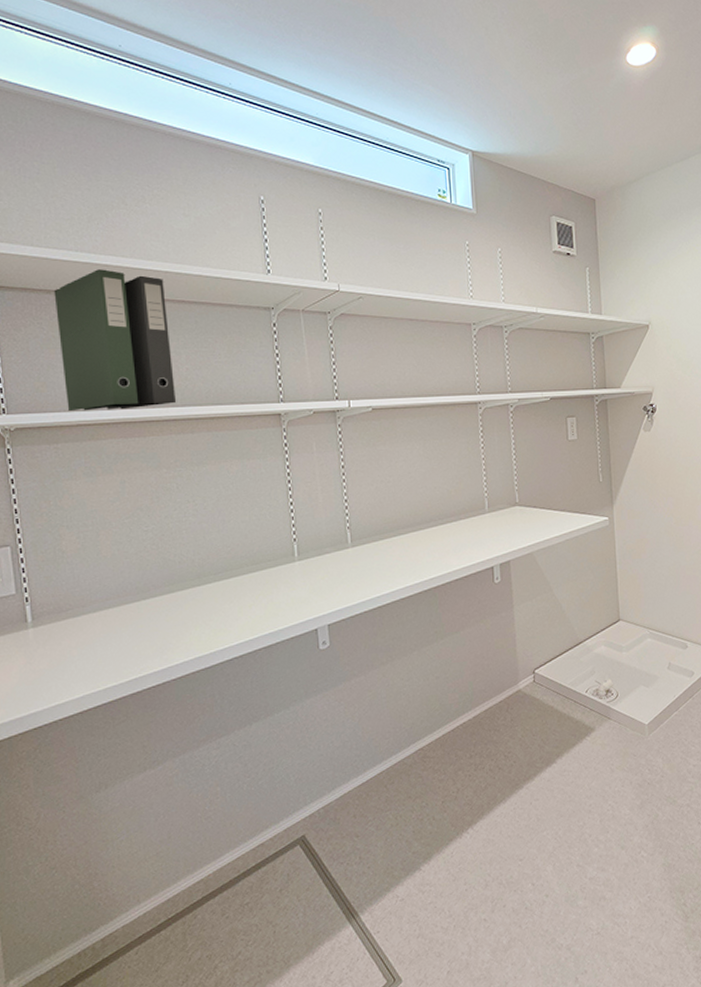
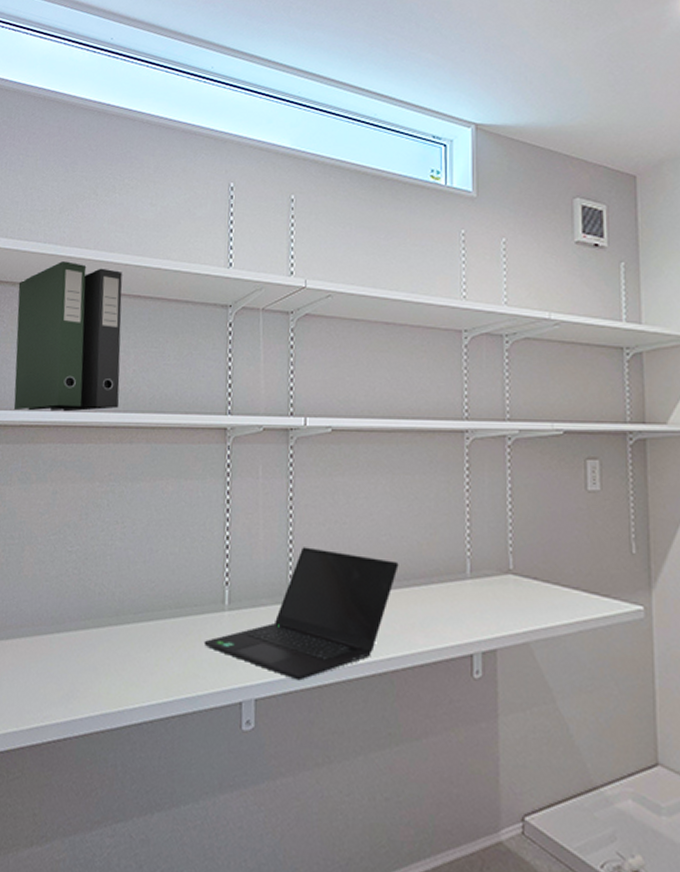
laptop: none [280,503,434,606] -> present [204,547,399,681]

